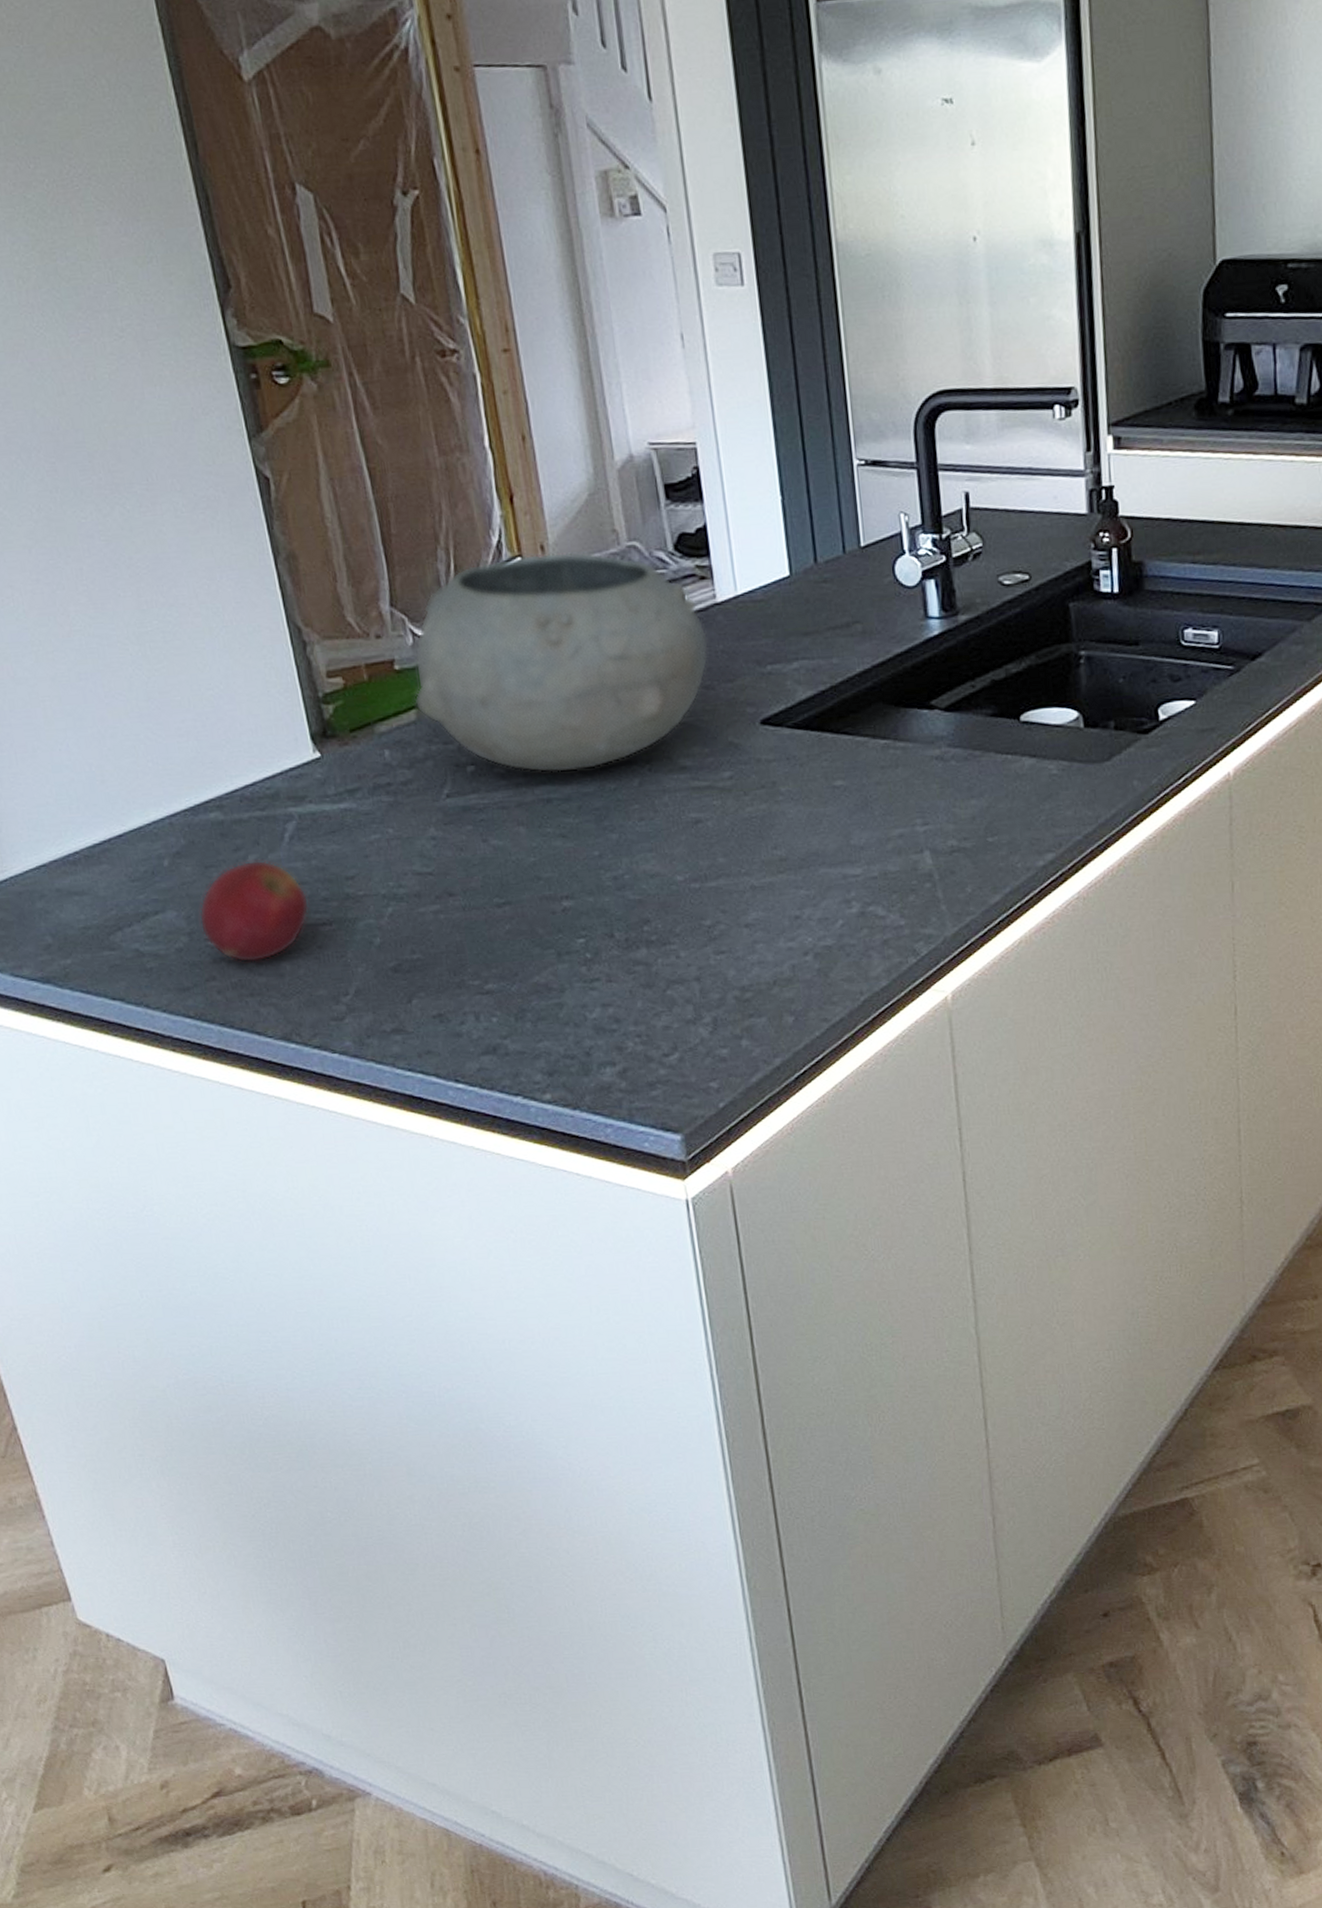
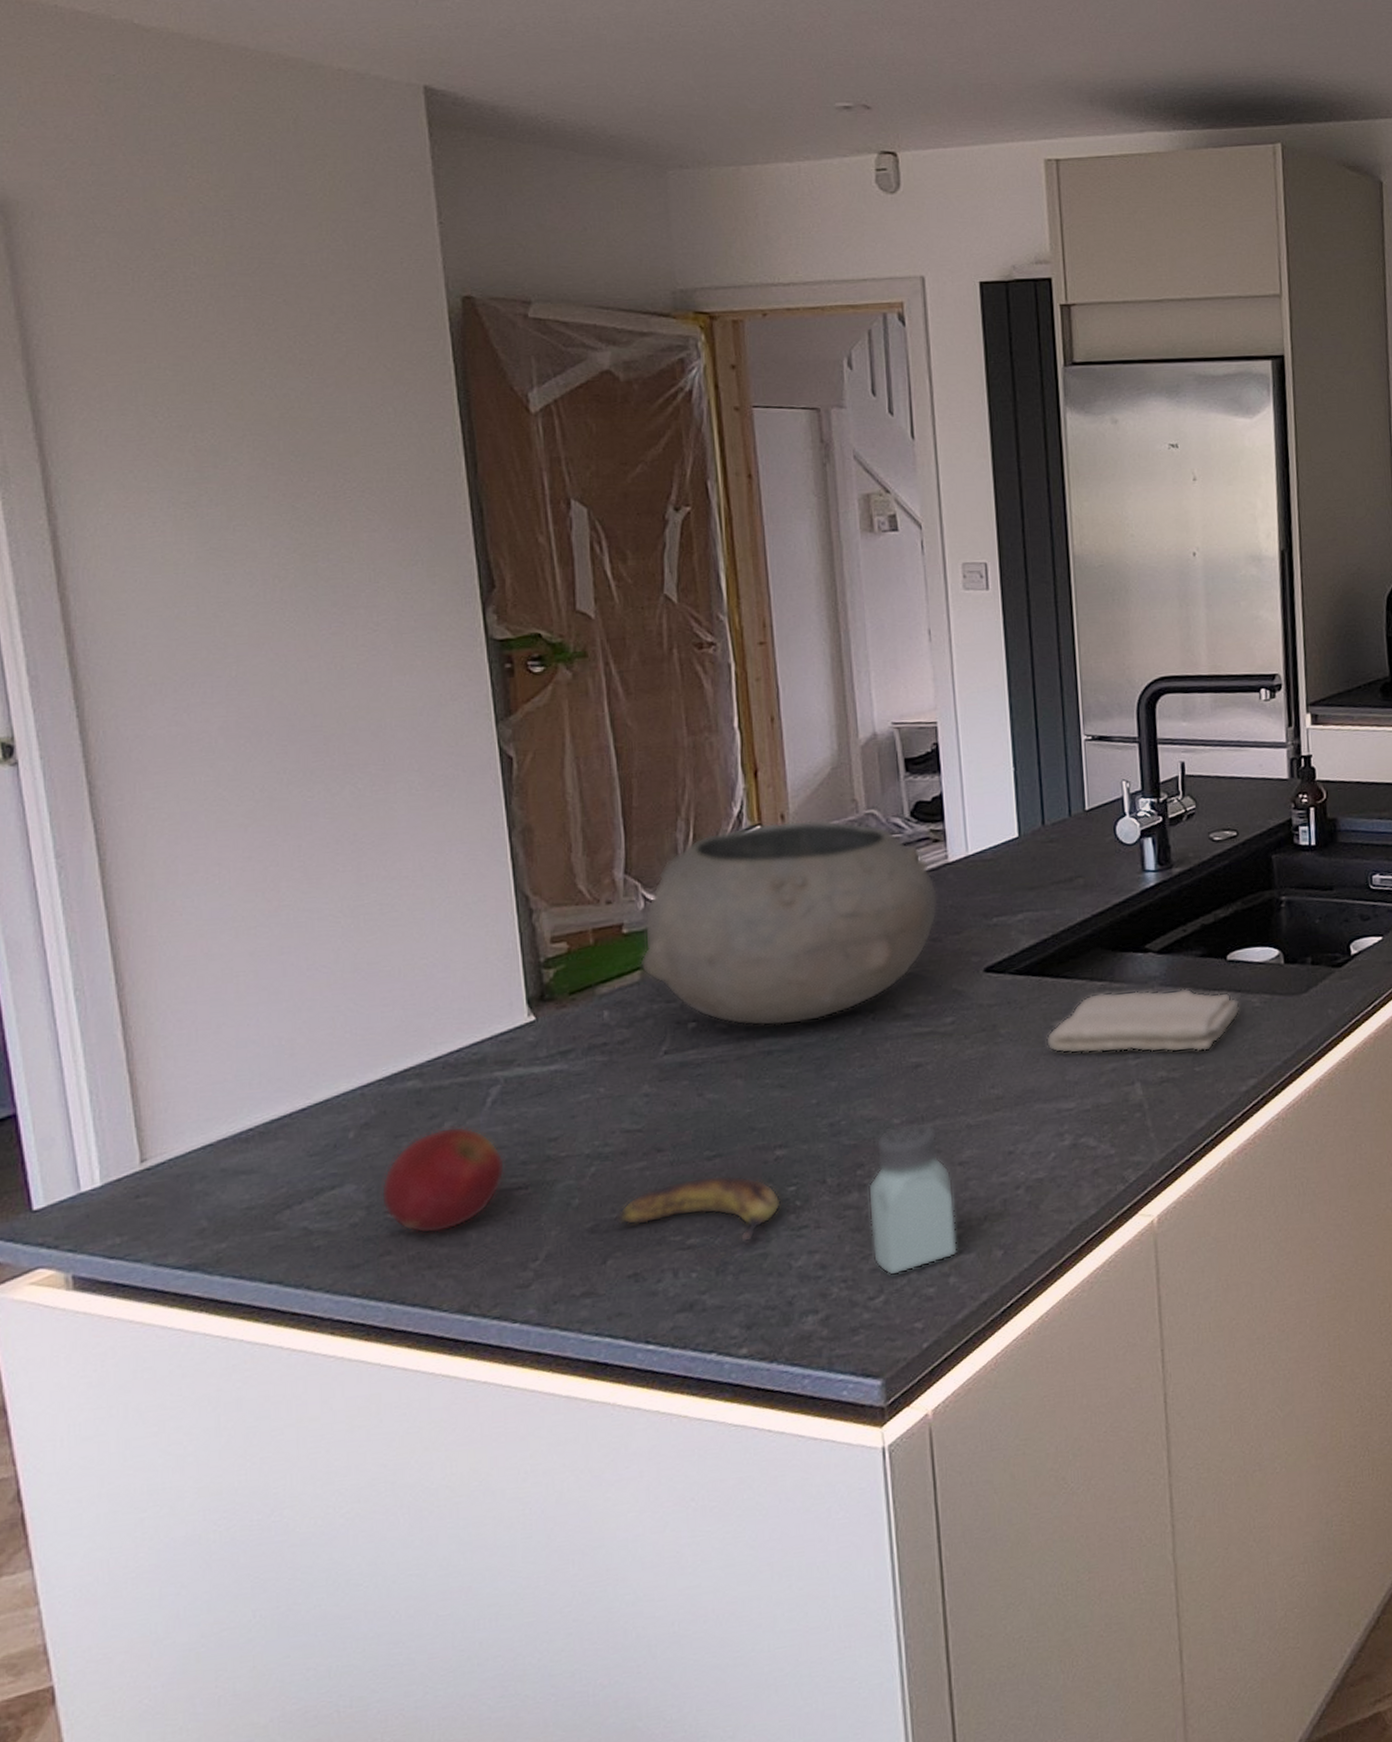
banana: none [414,922,572,991] -> present [614,1175,781,1242]
saltshaker: none [655,880,748,1035] -> present [867,1122,957,1276]
washcloth: none [828,751,1036,821] -> present [1045,988,1240,1054]

